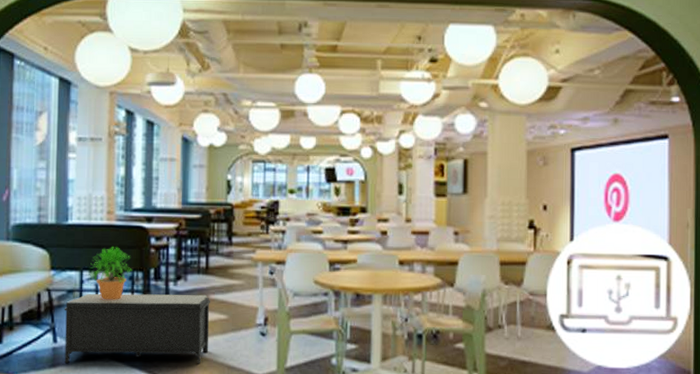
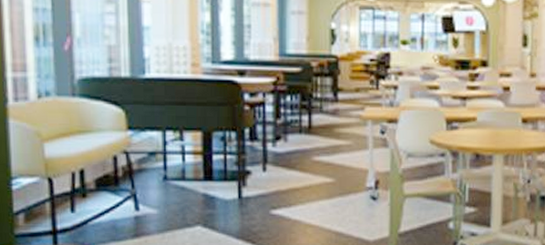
bench: present [64,293,210,364] -> none [145,155,314,232]
potted plant: present [90,246,132,300] -> none [174,102,224,163]

